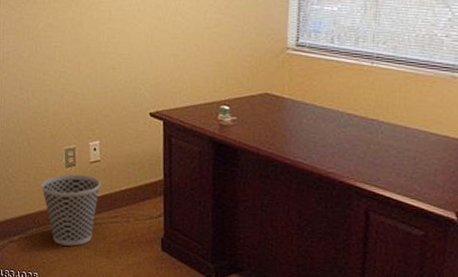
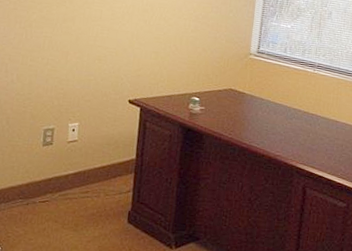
wastebasket: present [41,174,101,246] -> none [14,152,76,220]

